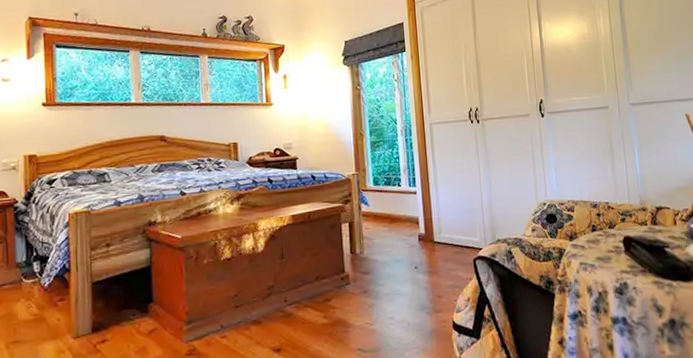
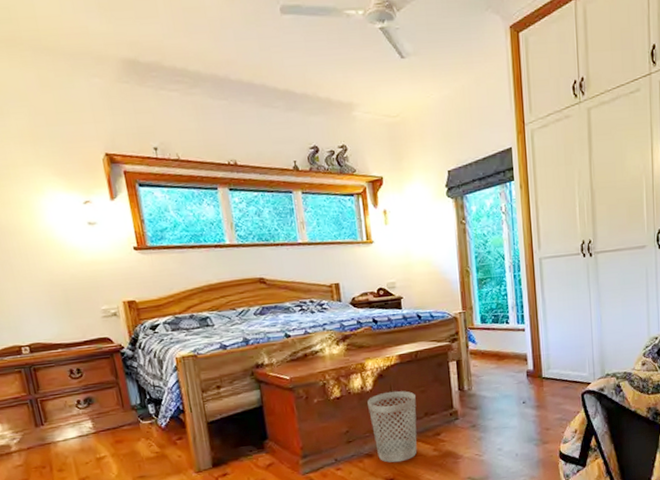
wastebasket: none [258,252,308,331] -> present [367,391,418,463]

